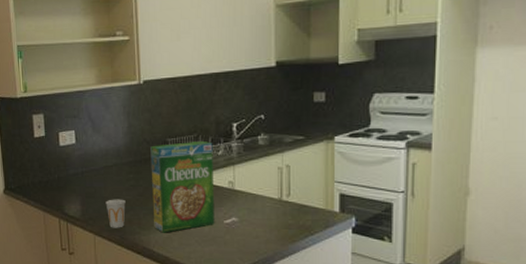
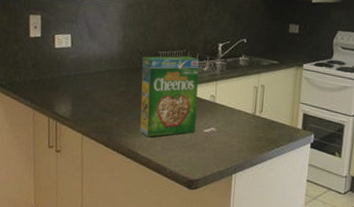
cup: present [105,199,126,228] -> none [95,102,115,130]

